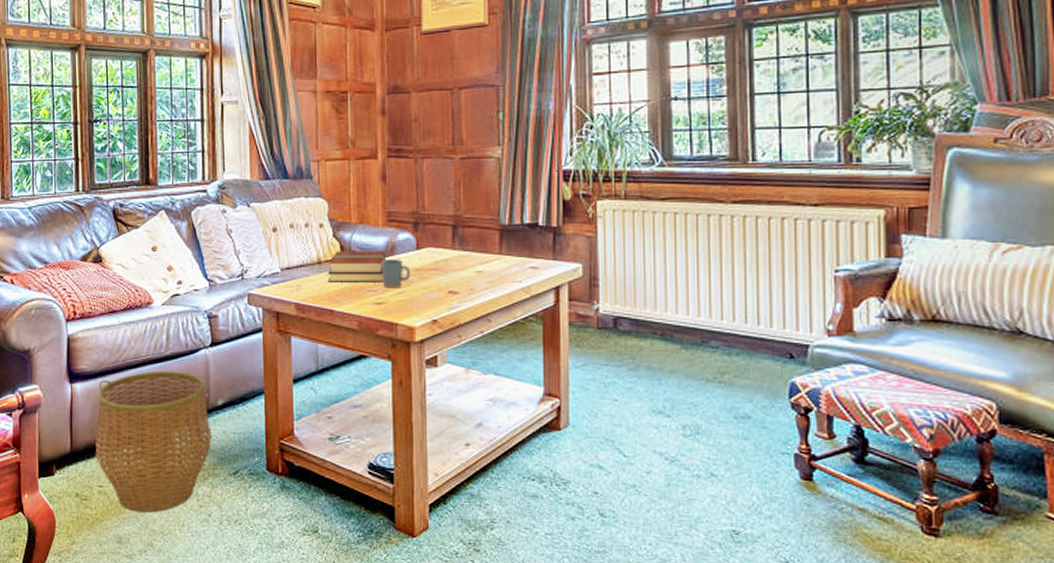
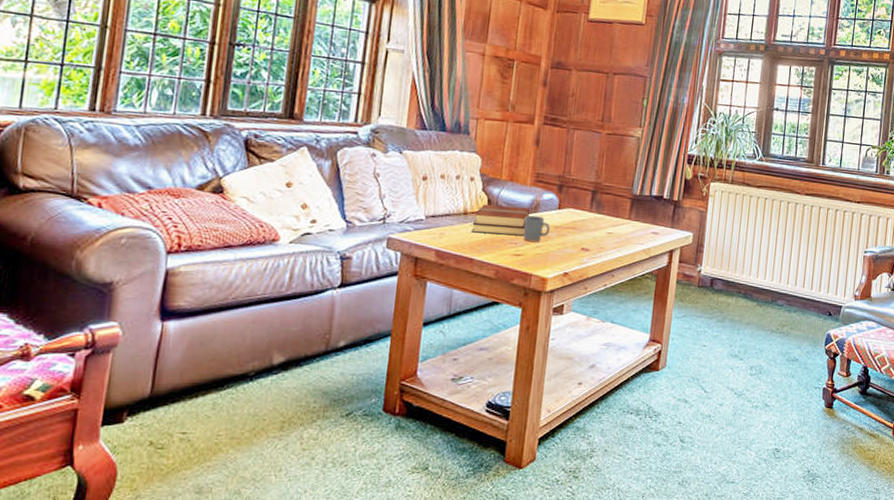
basket: present [96,370,212,513] -> none [182,310,329,459]

